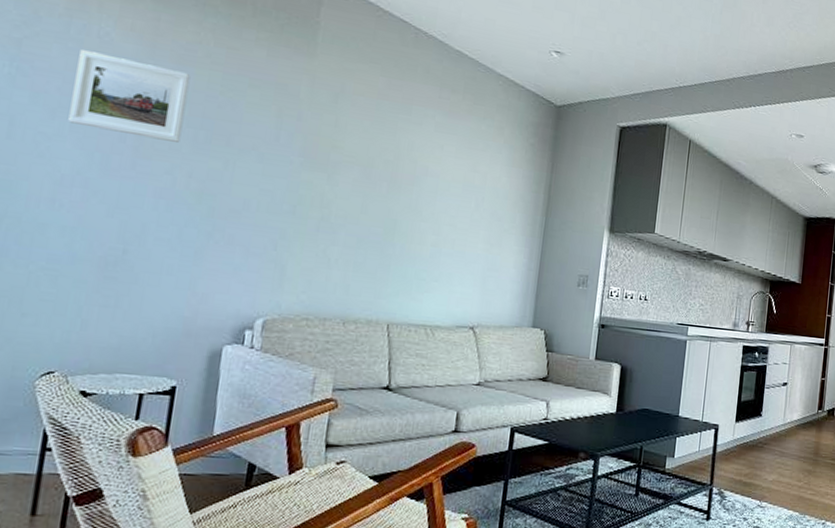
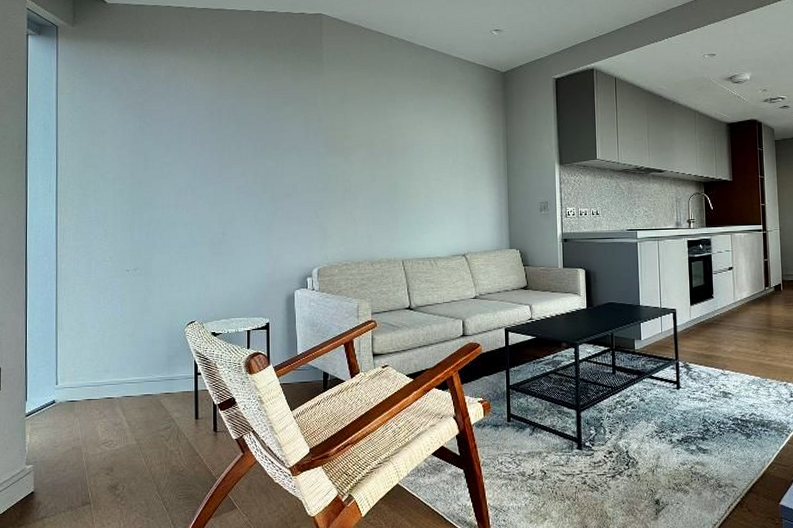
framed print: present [68,50,191,143] -> none [178,101,246,153]

